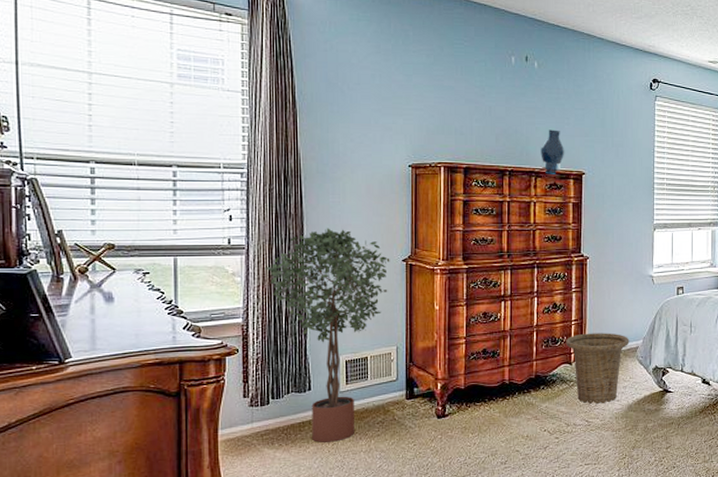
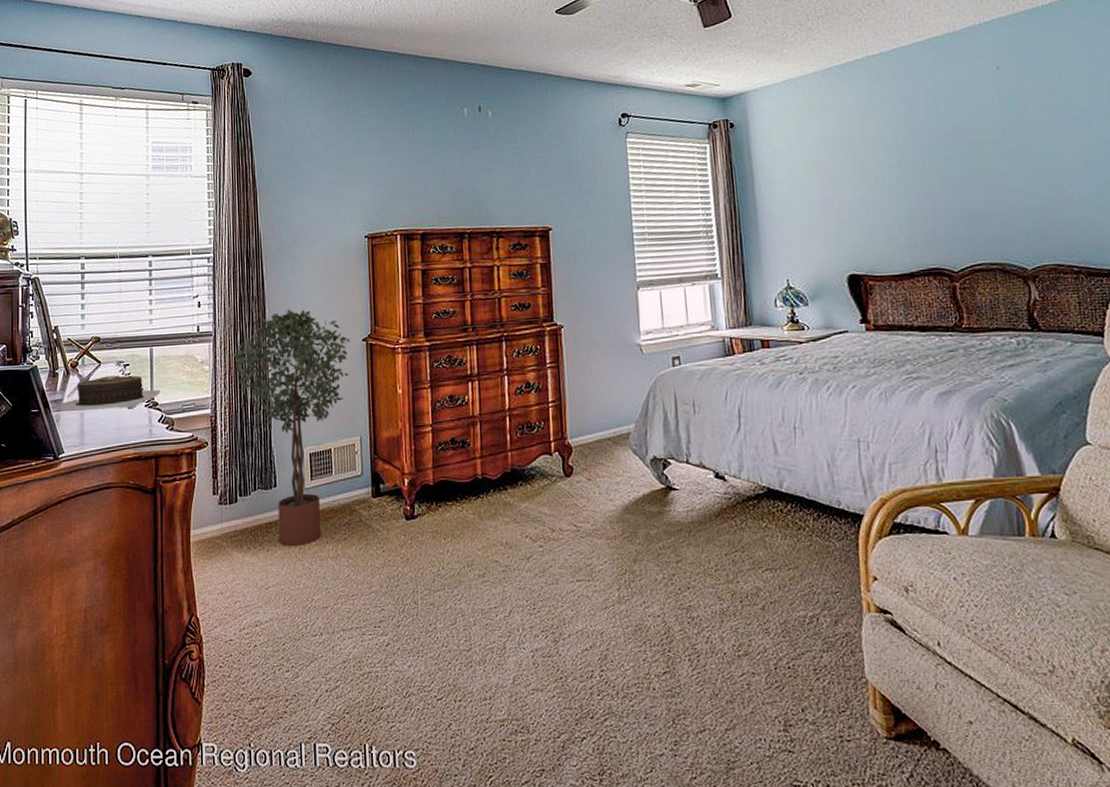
jewelry box: none [54,283,186,317] -> present [51,375,160,412]
vase: present [540,129,565,174] -> none [501,182,528,234]
basket: present [566,333,630,404] -> none [544,416,619,504]

